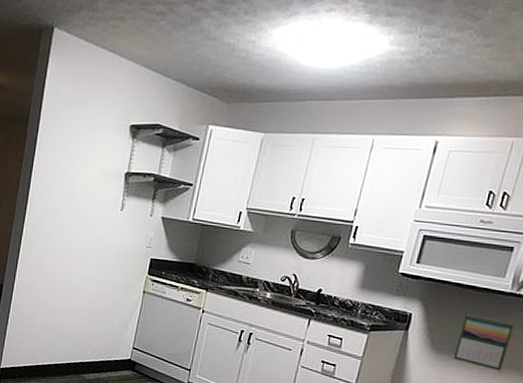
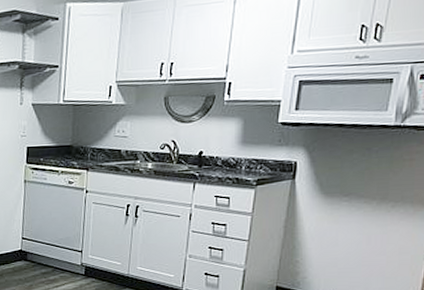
calendar: present [453,314,515,371] -> none [344,153,403,206]

